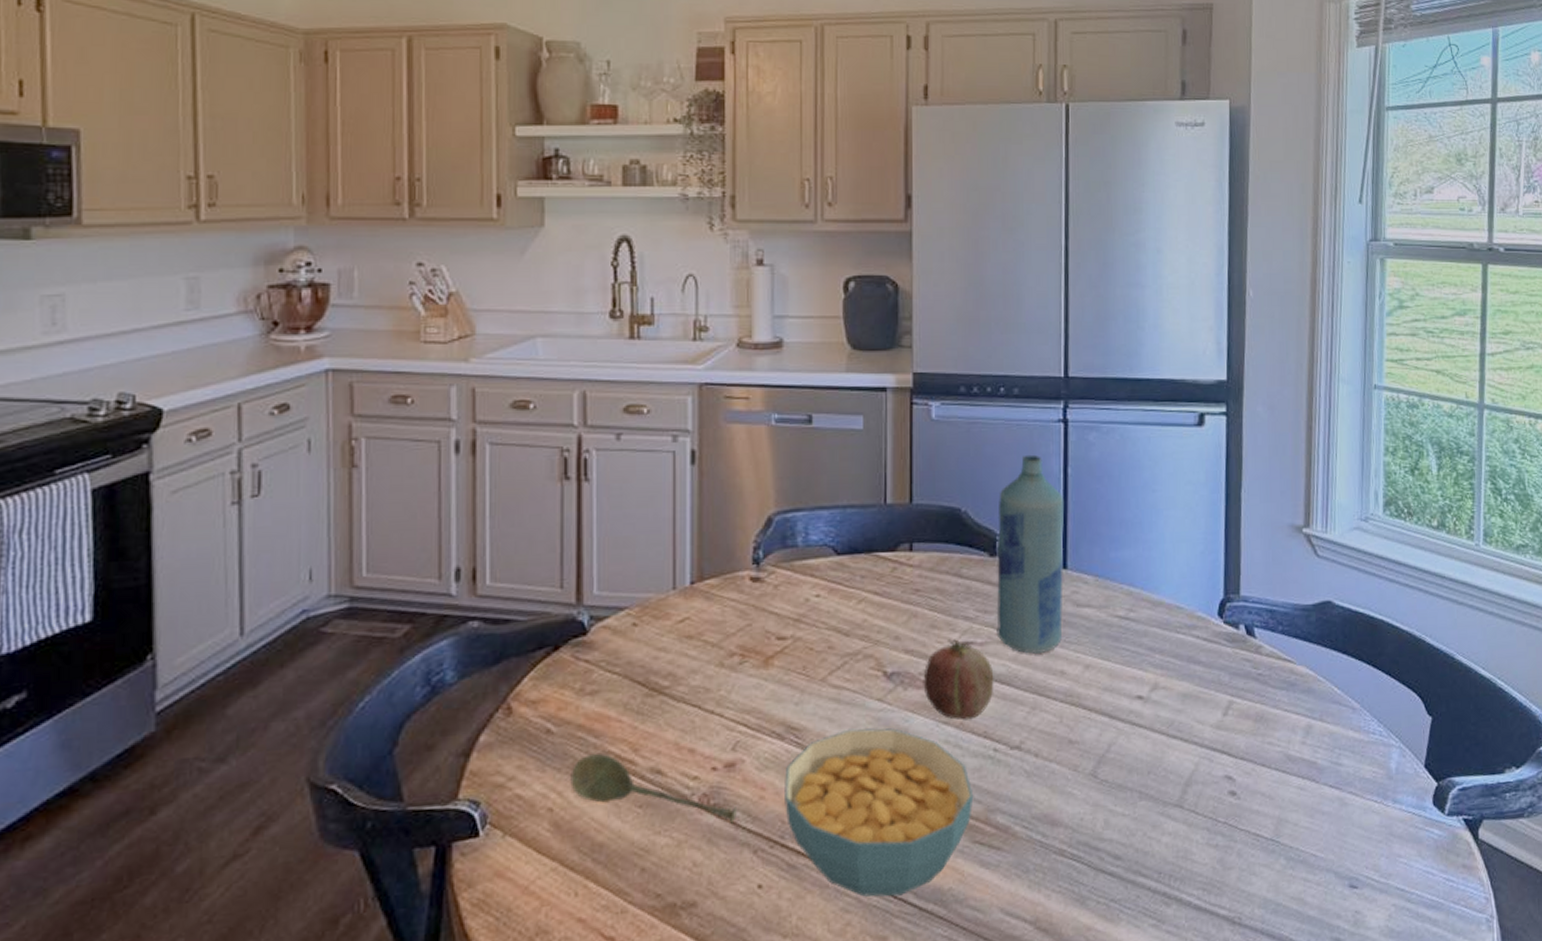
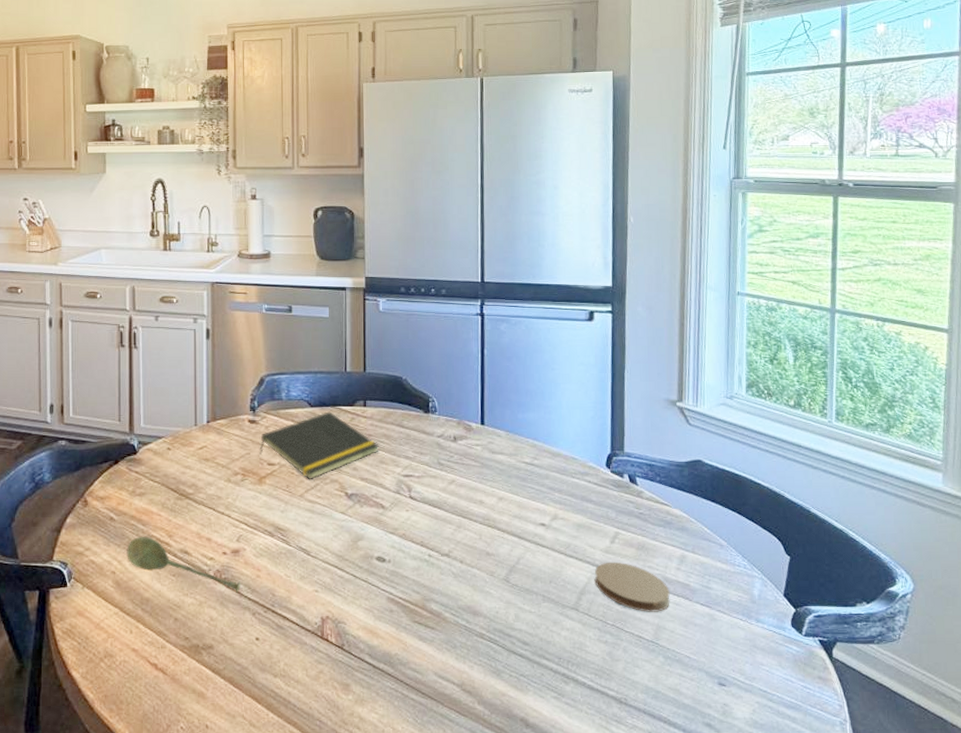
notepad: none [765,560,930,657] -> present [259,411,379,480]
cereal bowl: present [785,728,974,897] -> none [274,532,414,656]
fruit: present [923,639,994,721] -> none [375,472,429,532]
bottle: present [996,454,1065,654] -> none [429,339,482,486]
coaster: none [1203,739,1294,802] -> present [594,562,670,612]

